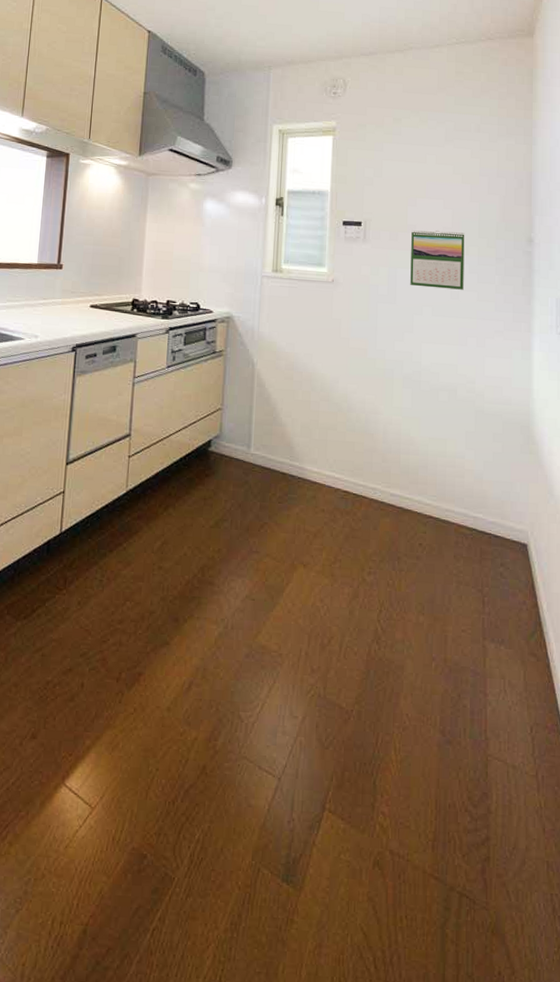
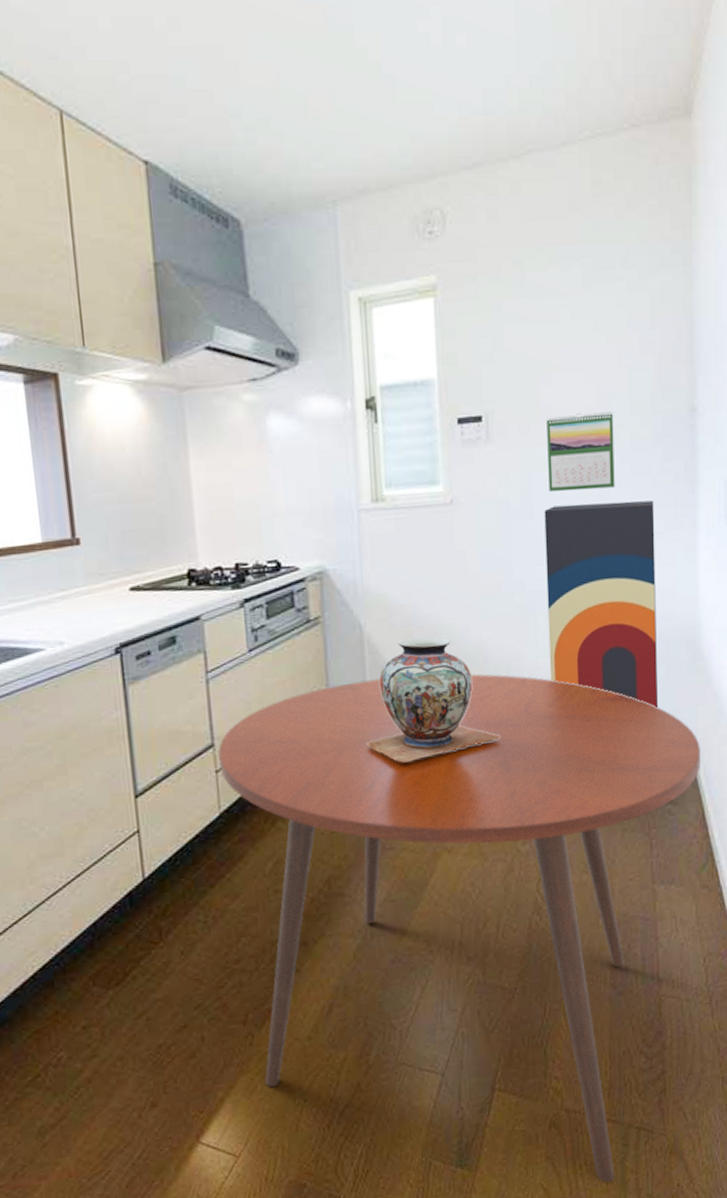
dining table: none [126,406,531,948] -> present [218,674,700,1183]
decorative vase: none [247,379,356,481] -> present [366,636,500,763]
shelving unit: none [401,296,496,477] -> present [544,500,658,707]

